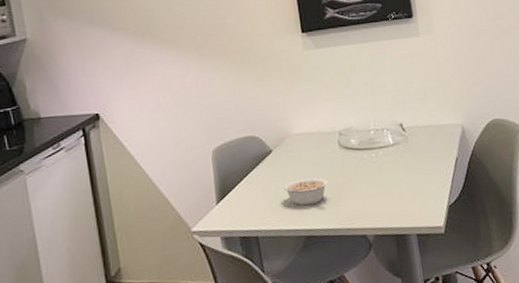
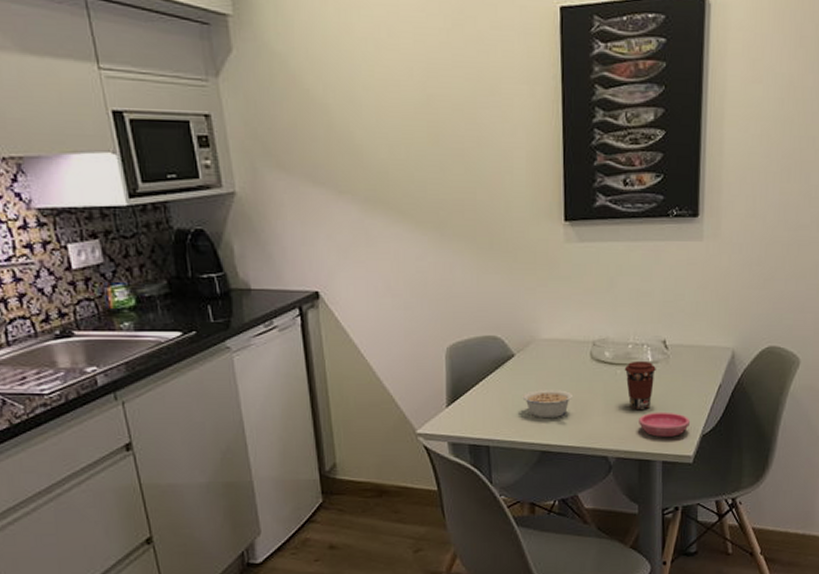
coffee cup: none [369,143,398,188] -> present [624,360,656,409]
saucer: none [389,187,436,212] -> present [639,412,690,437]

